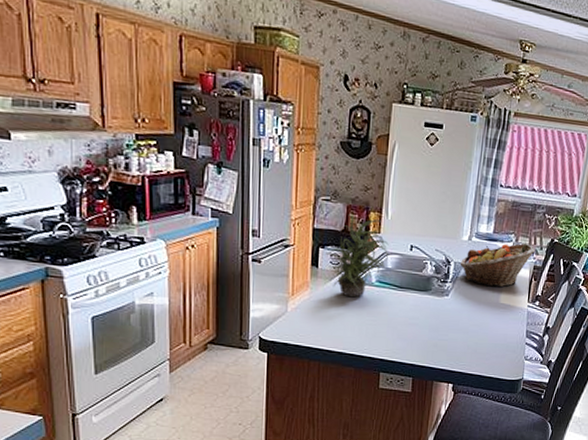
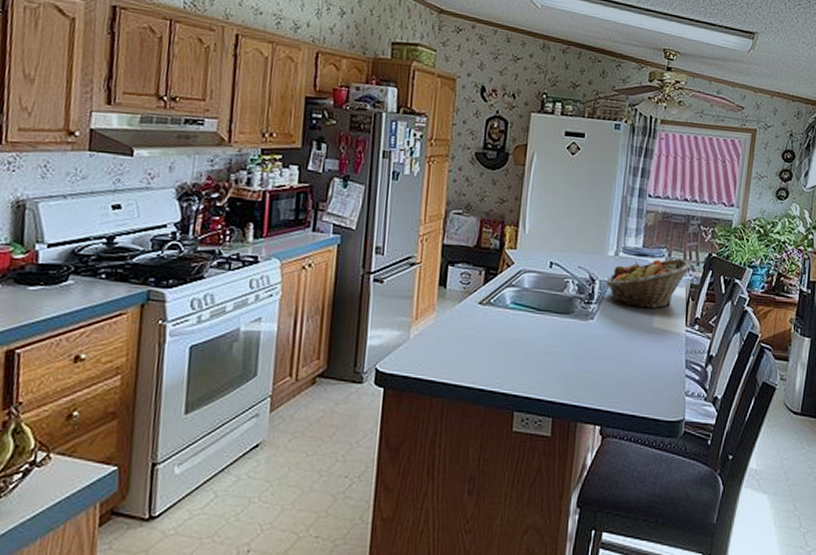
potted plant: present [326,213,389,298] -> none [456,227,526,322]

